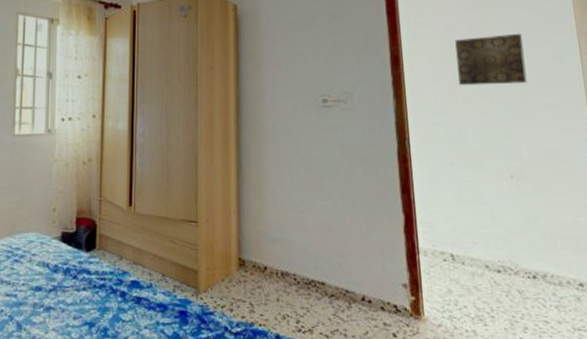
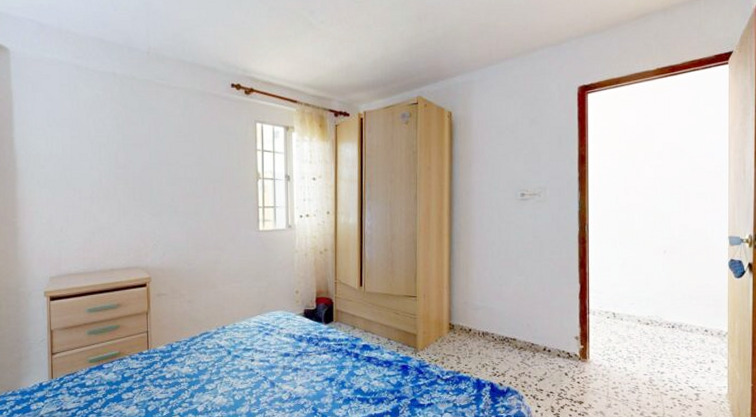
wall art: present [455,33,527,85] -> none [631,134,685,179]

